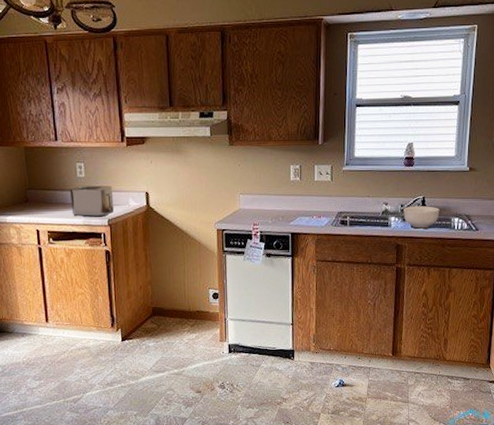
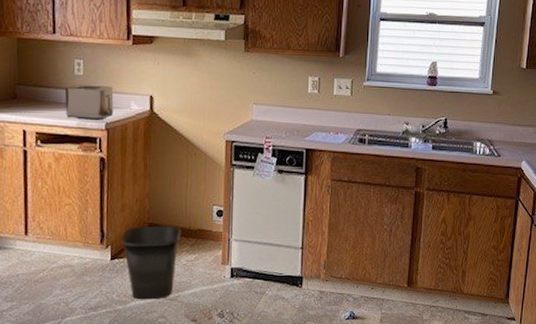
waste bin: none [129,308,182,375] -> present [120,225,182,299]
bowl: present [403,206,440,229] -> none [424,127,462,152]

